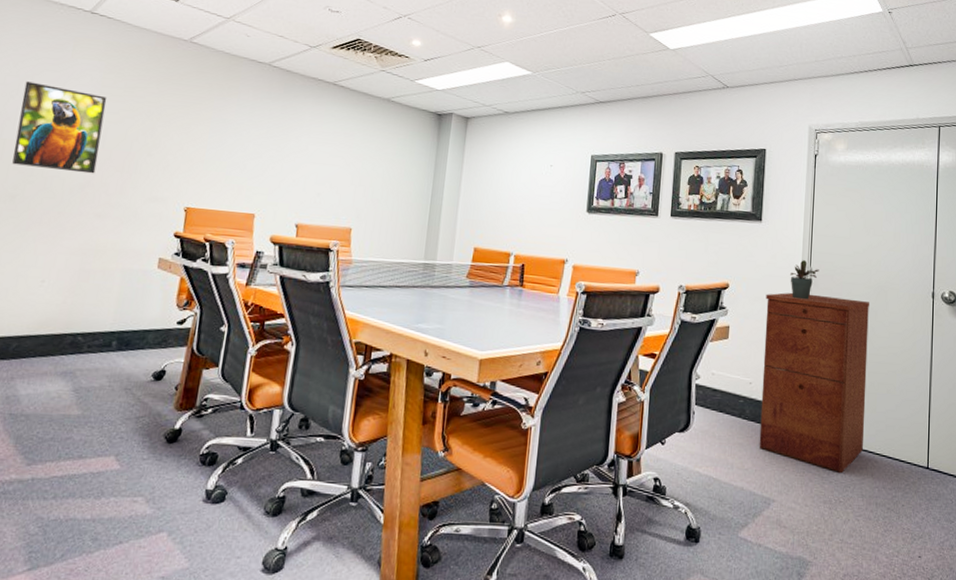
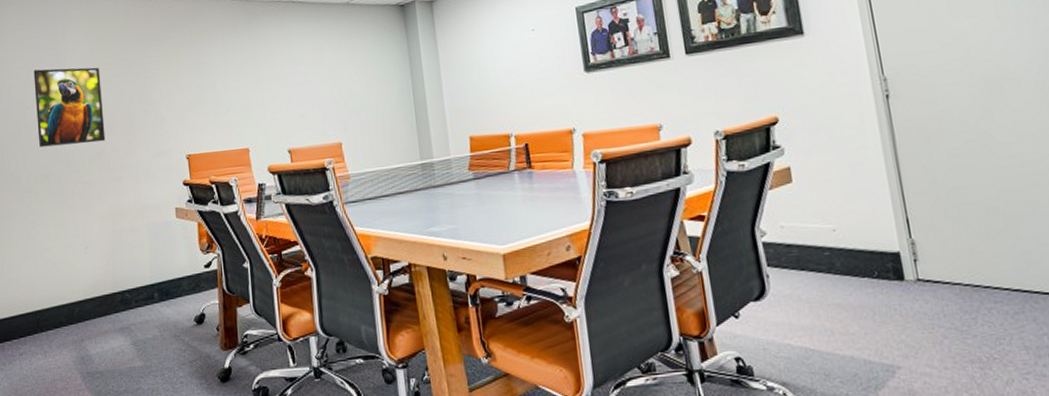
filing cabinet: present [759,292,869,473] -> none [830,103,1013,323]
potted plant: present [790,260,819,300] -> none [857,69,897,119]

